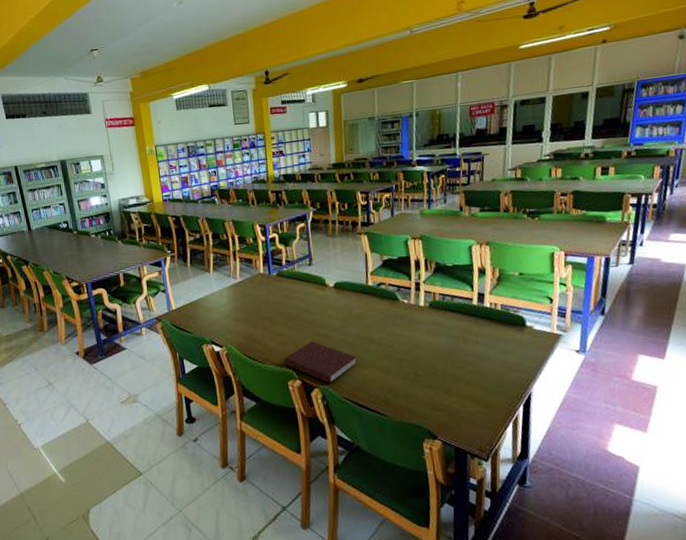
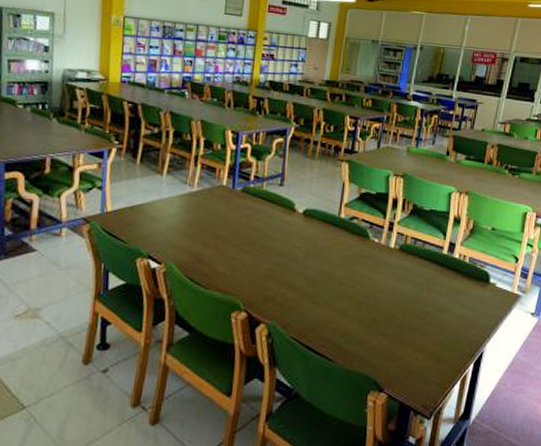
notebook: present [284,341,357,384] -> none [232,270,314,320]

